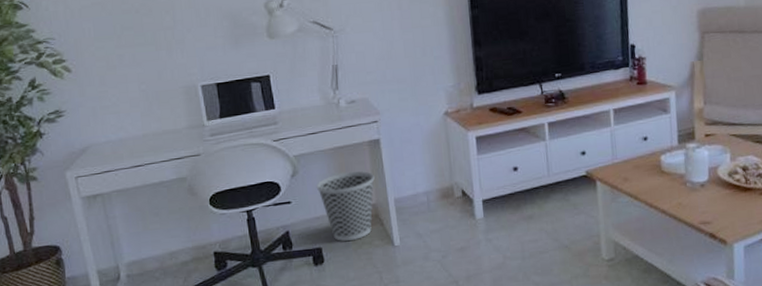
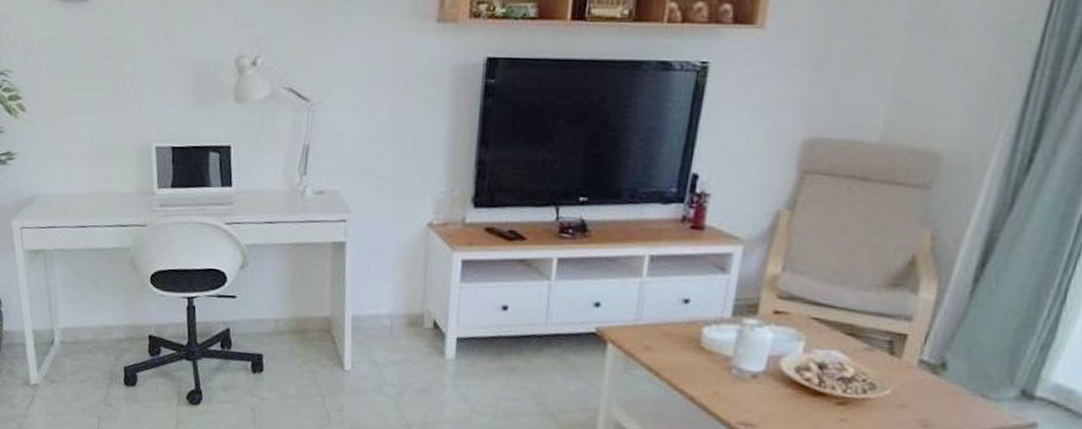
wastebasket: present [316,171,375,241] -> none [265,274,333,354]

